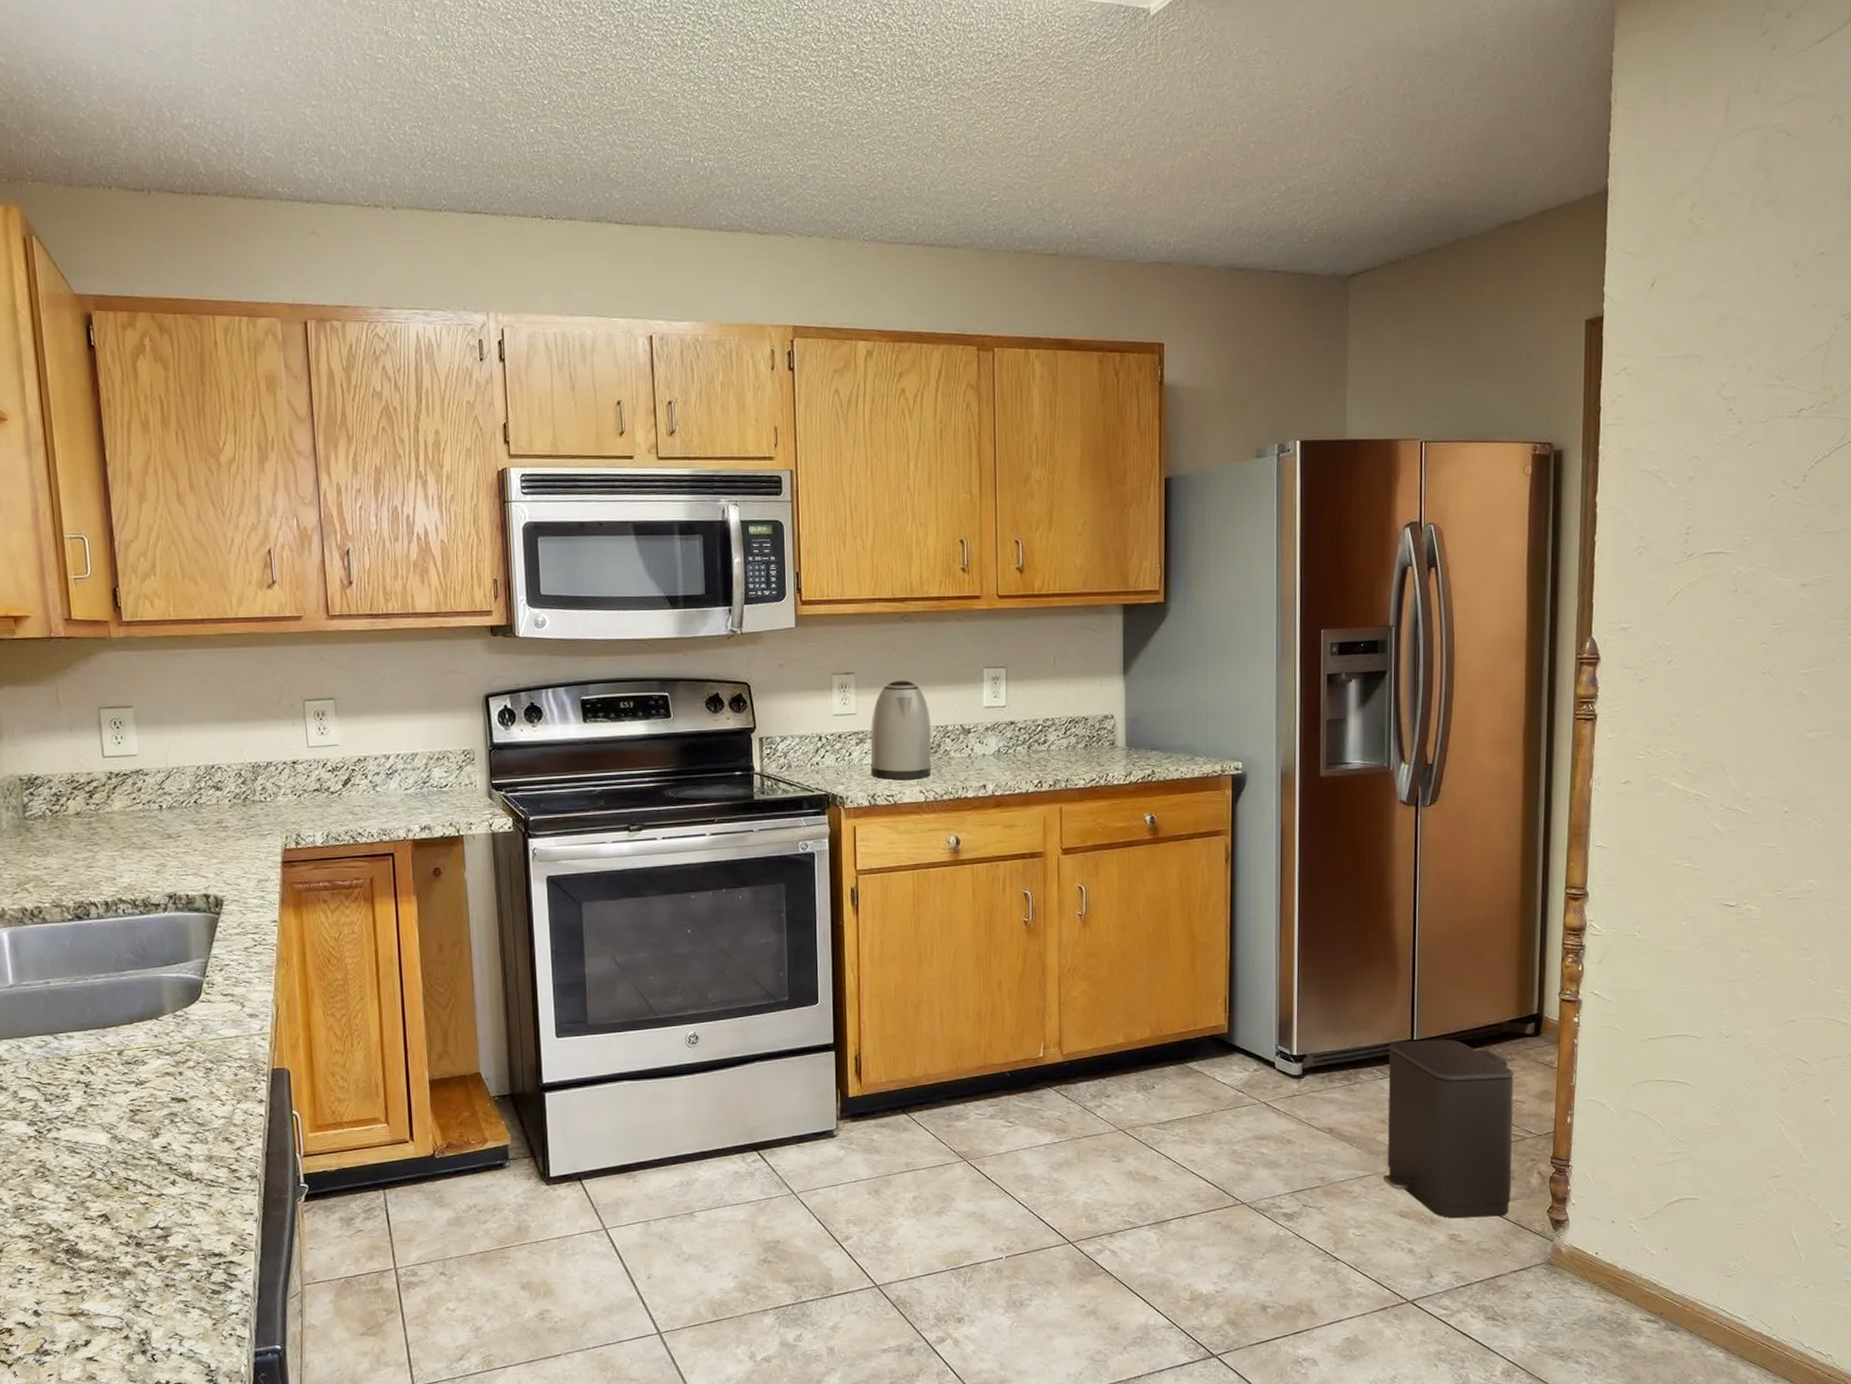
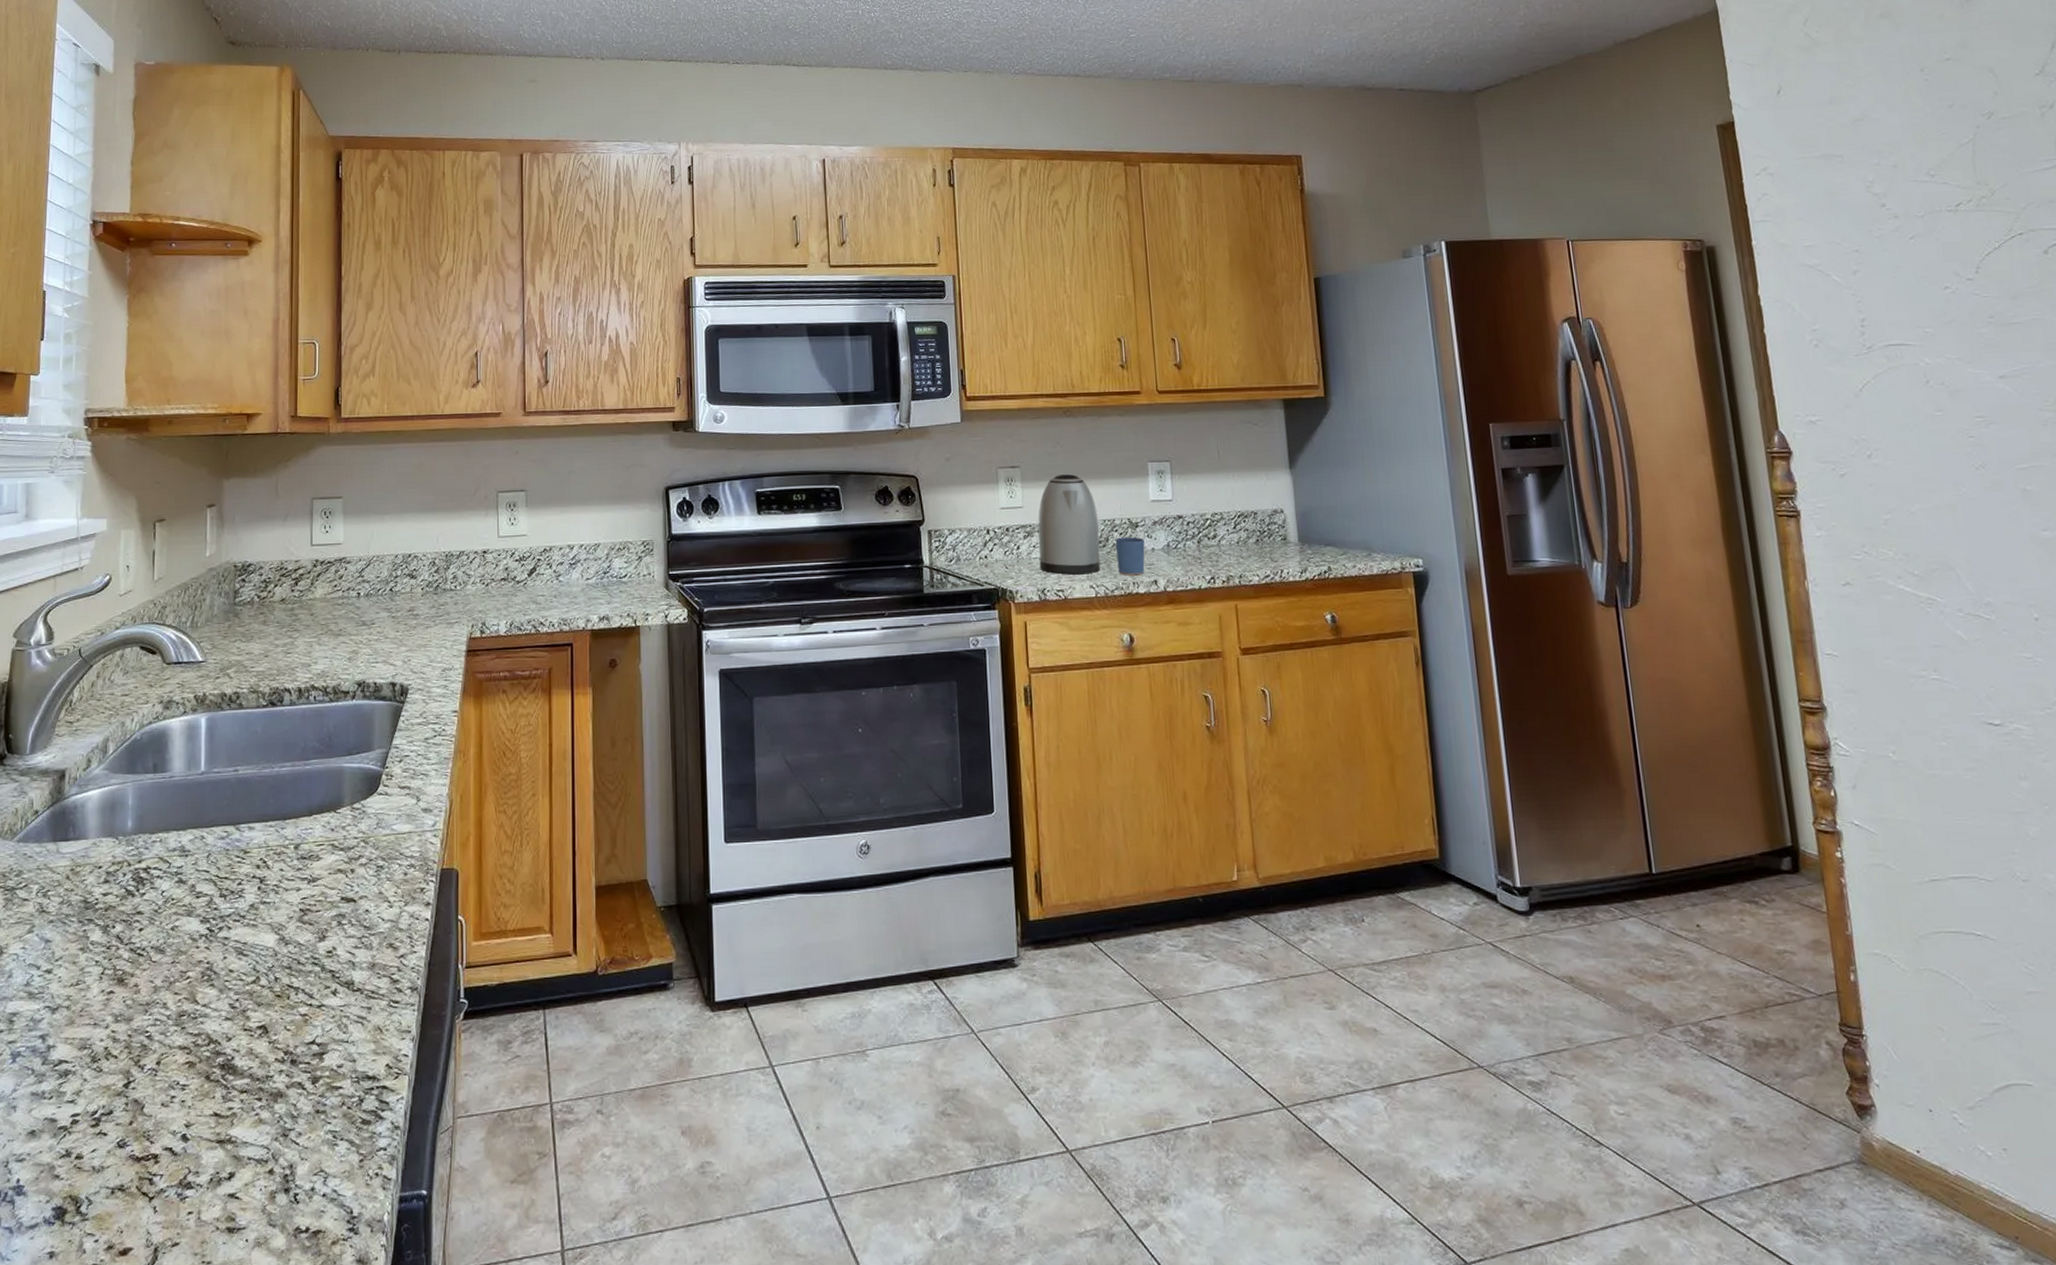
mug: none [946,742,976,781] -> present [1115,537,1145,576]
pedal bin: present [1382,1039,1514,1218] -> none [1625,874,1800,1096]

